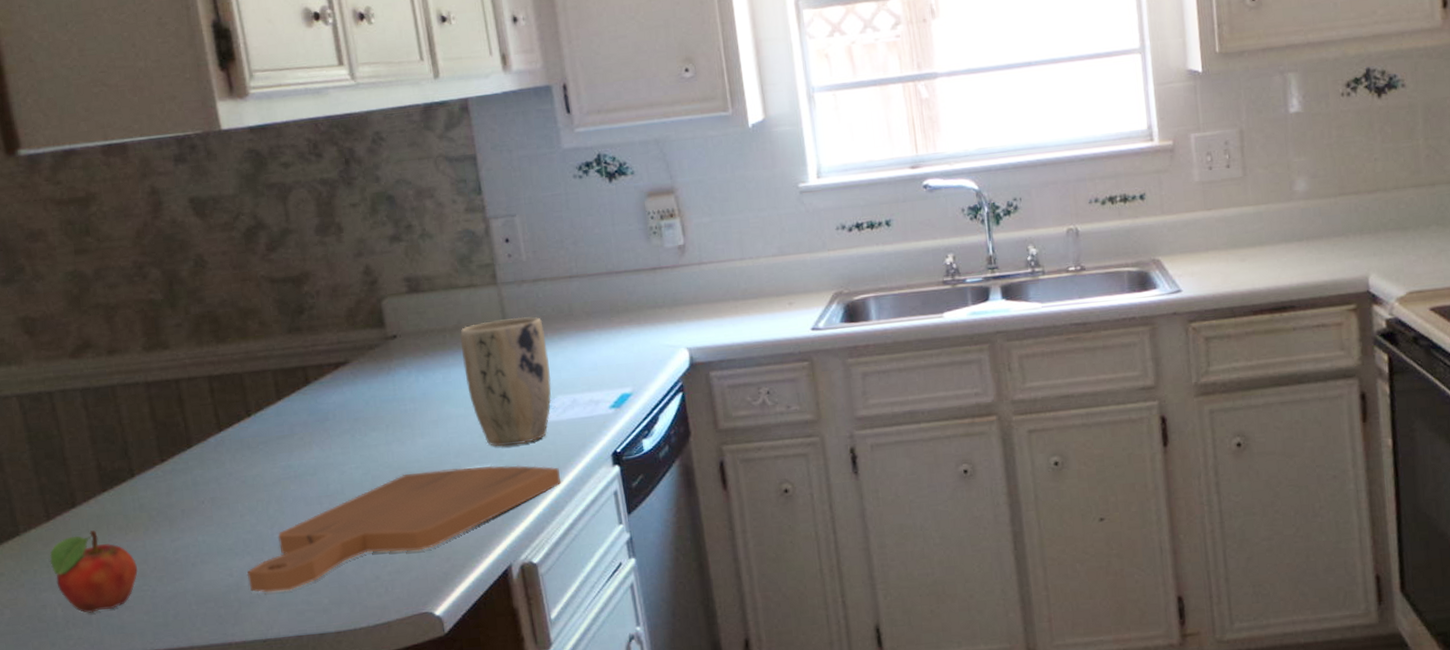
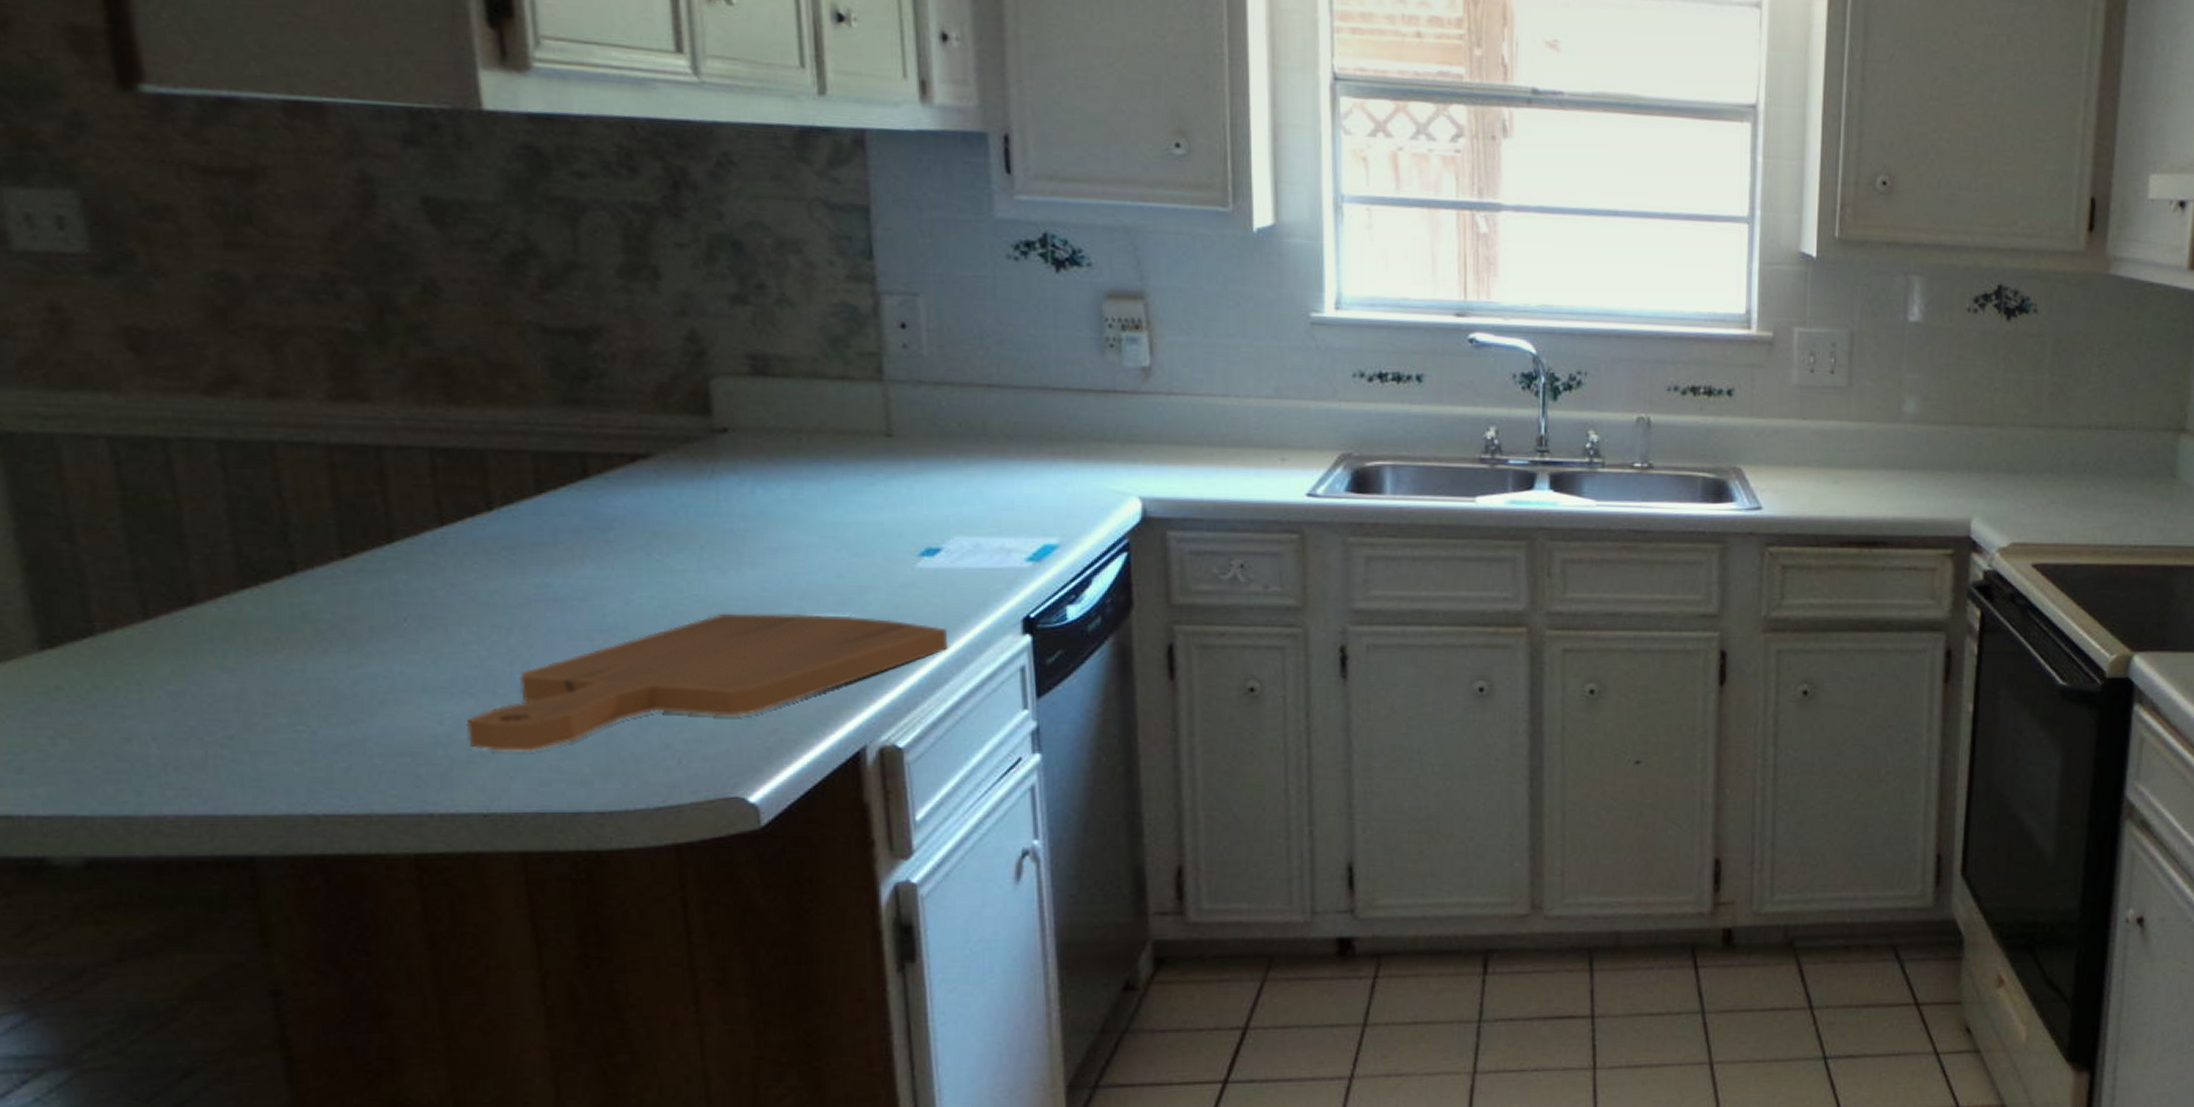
fruit: present [49,530,138,613] -> none [142,641,290,755]
plant pot: present [460,316,552,446] -> none [822,427,948,593]

